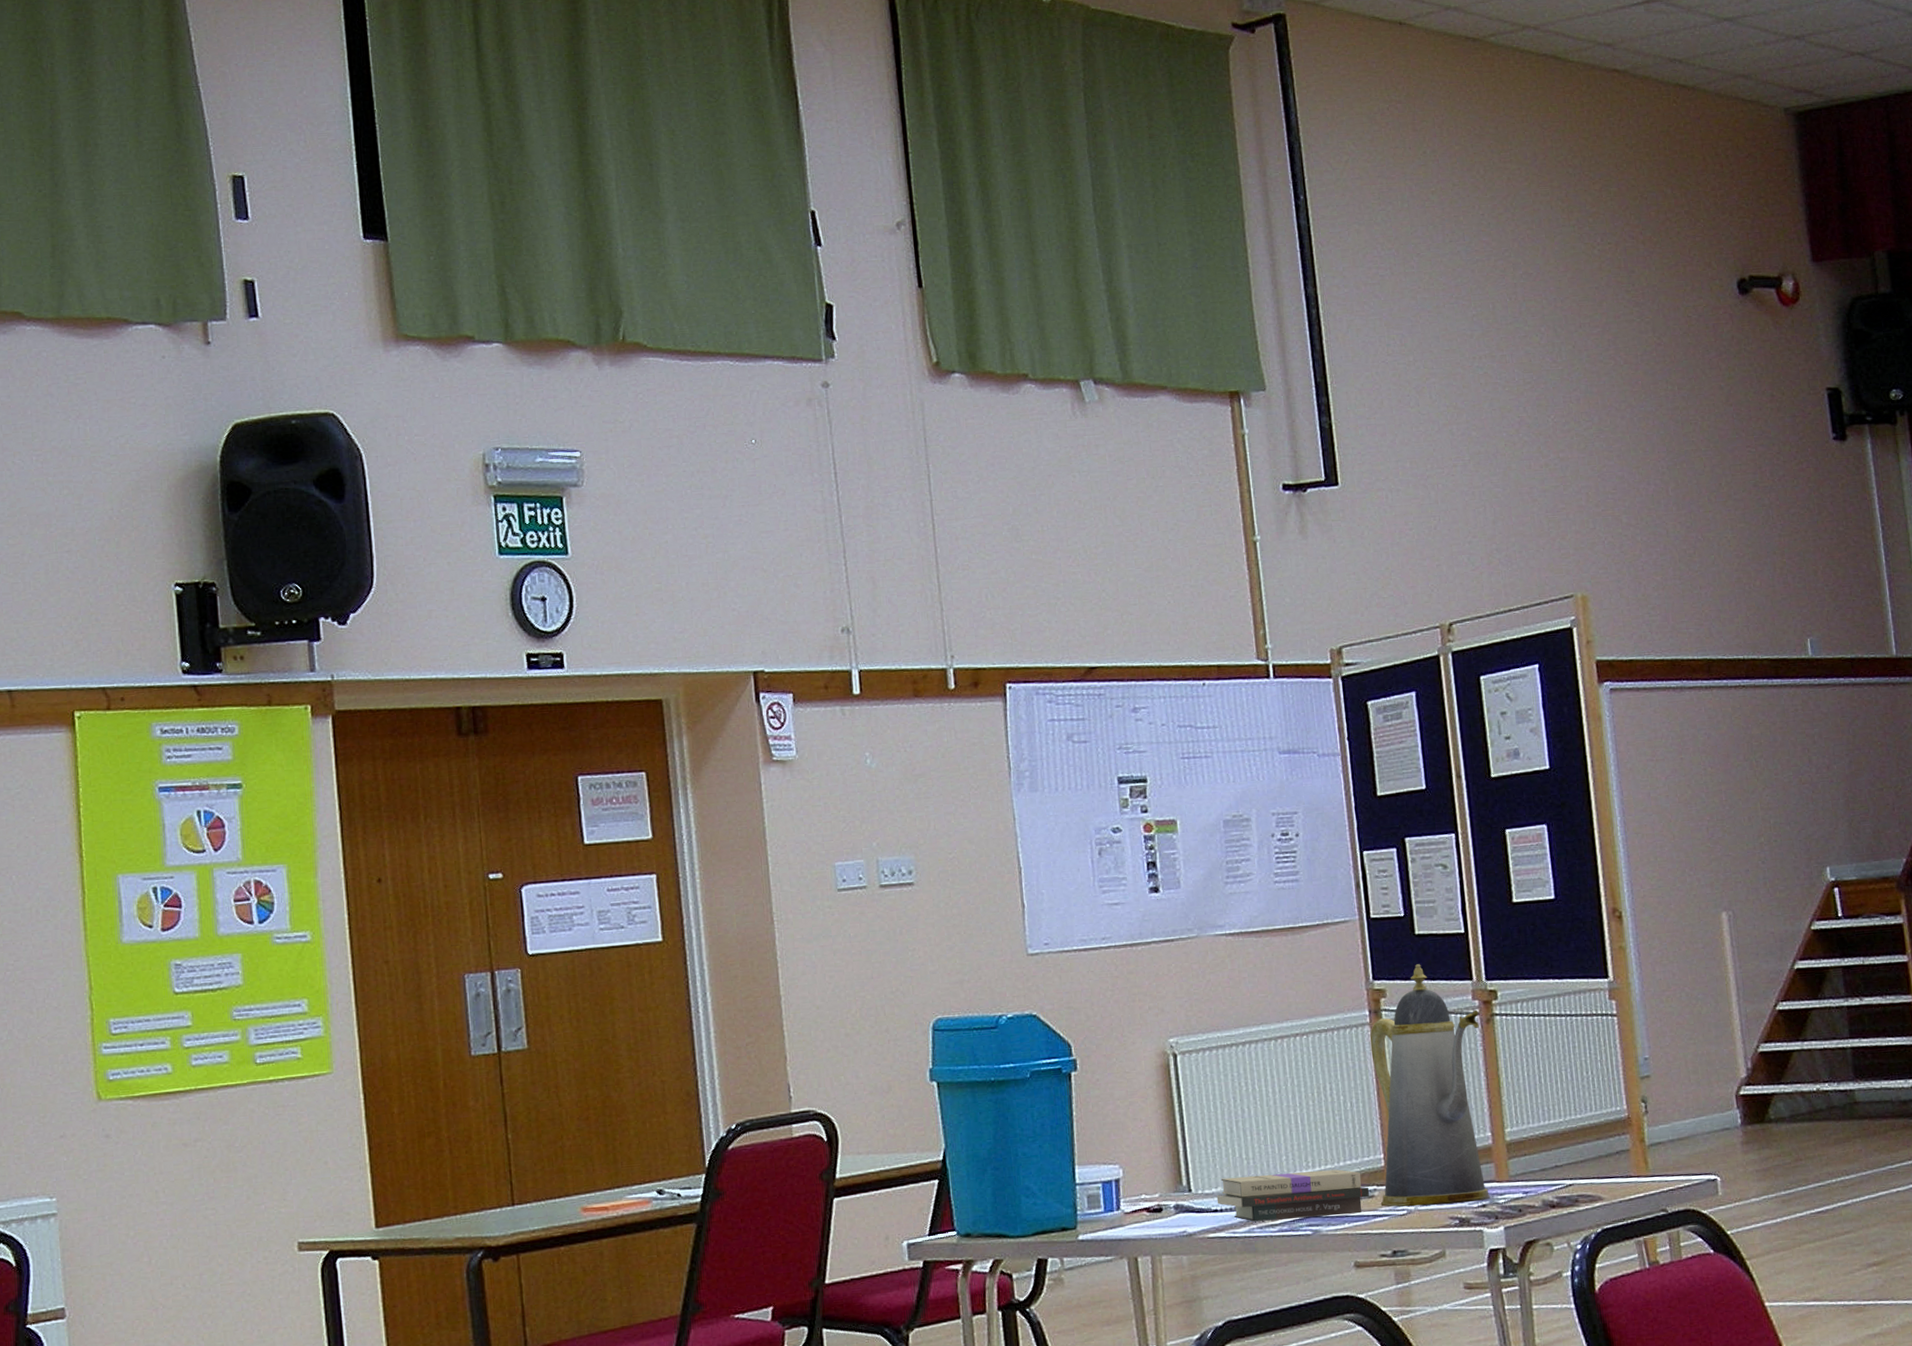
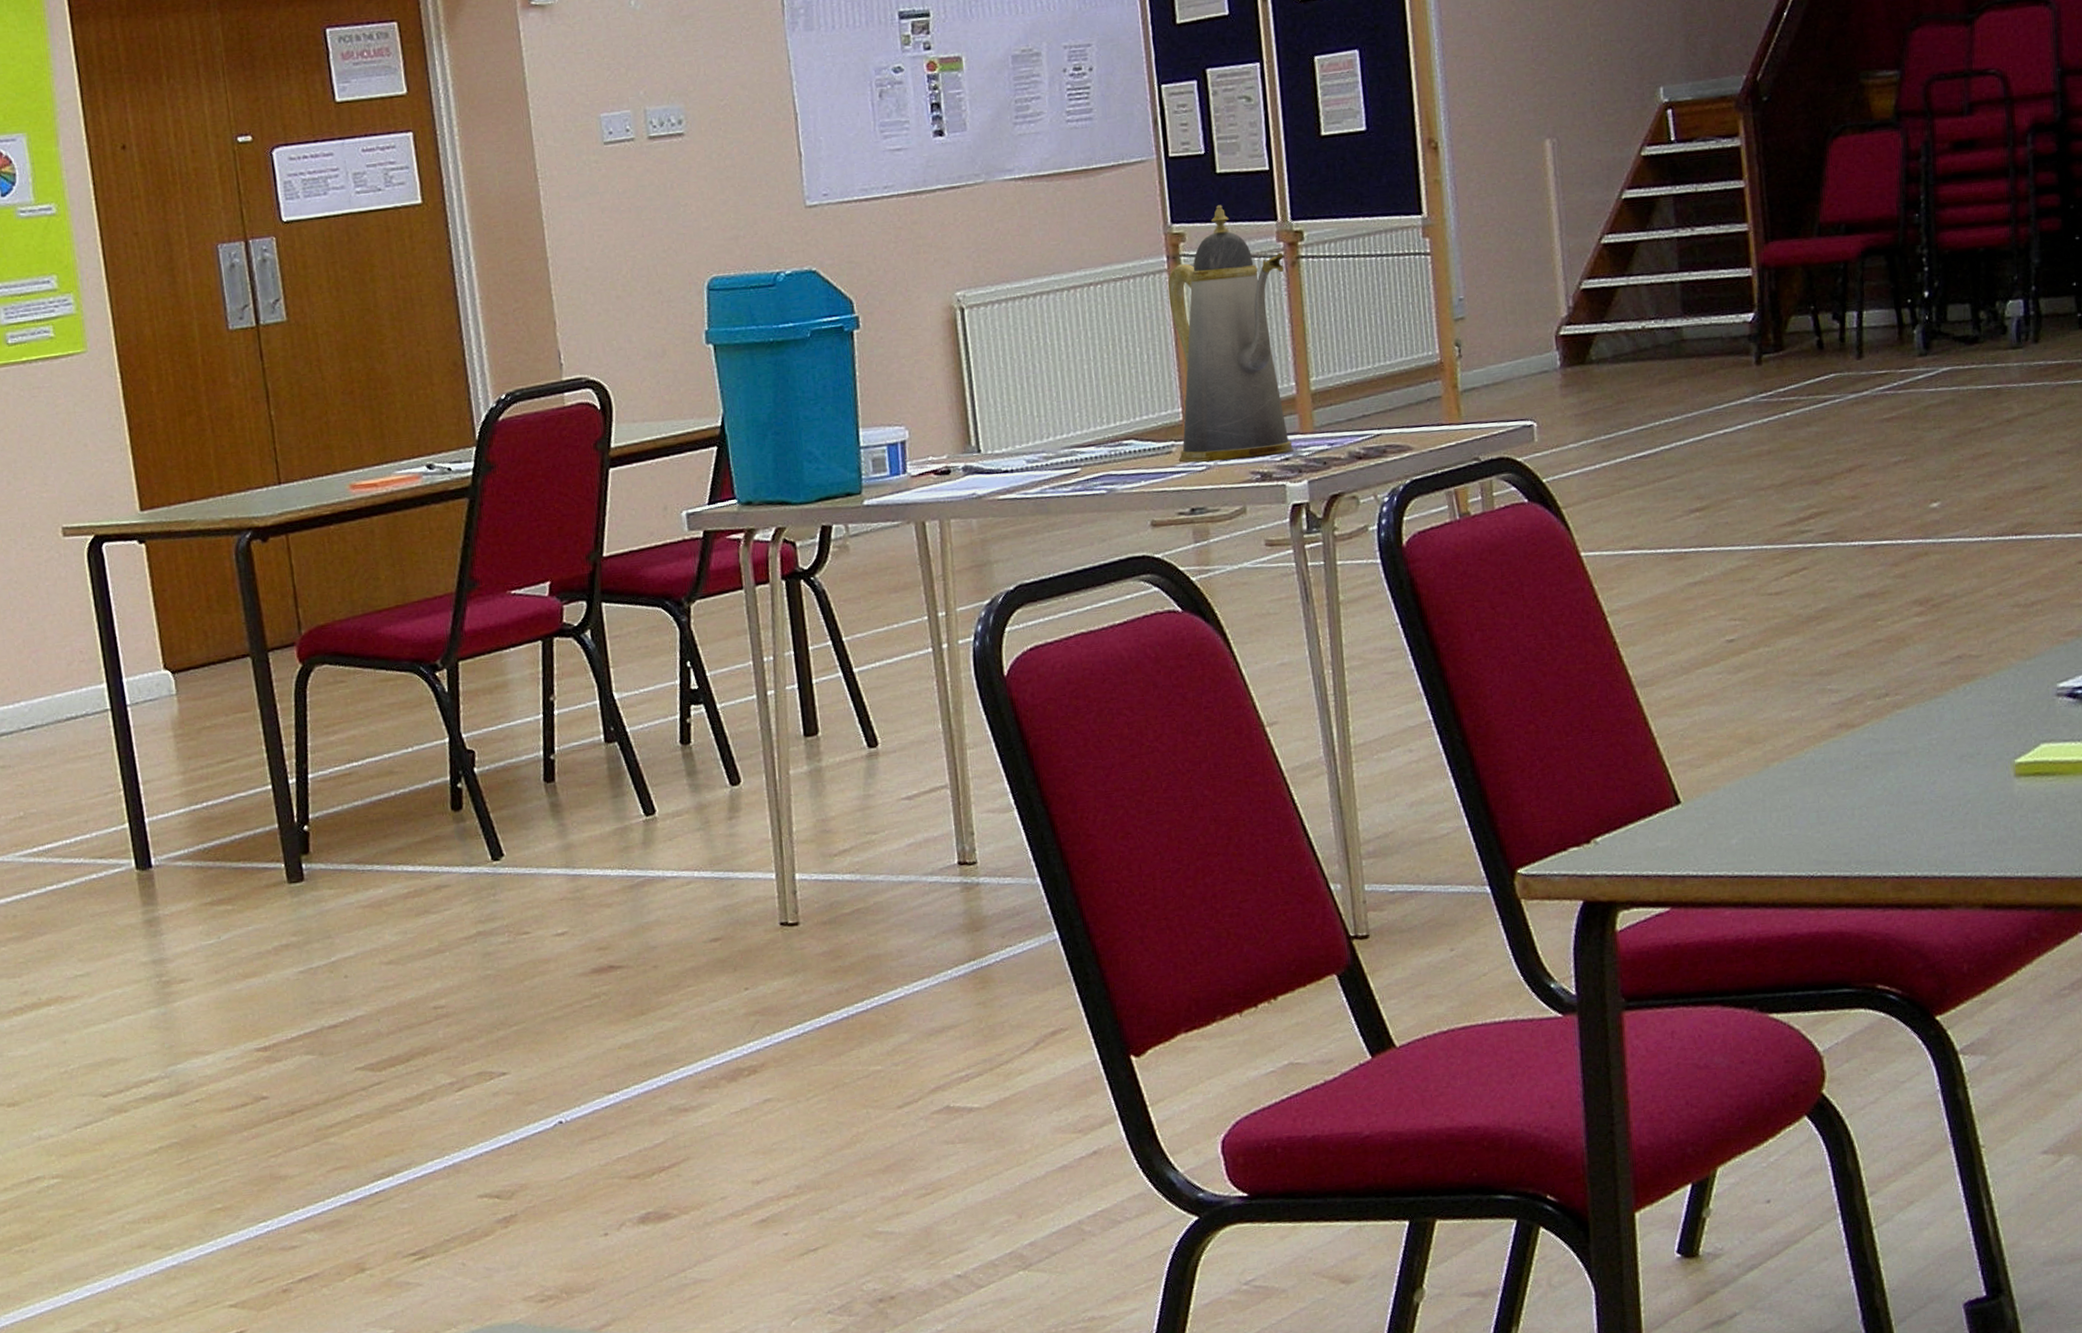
books: present [1216,1169,1370,1222] -> none [1006,425,1168,482]

